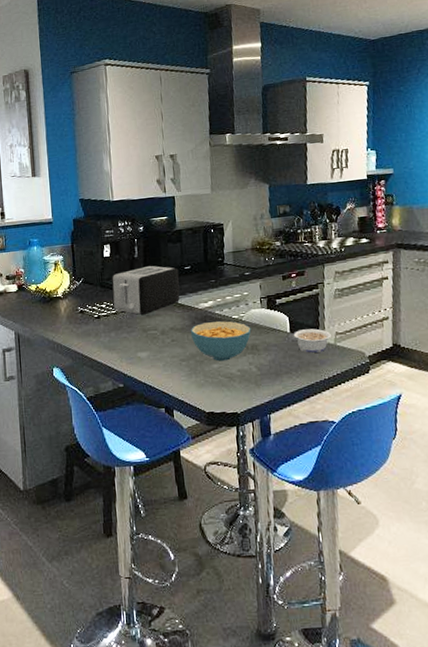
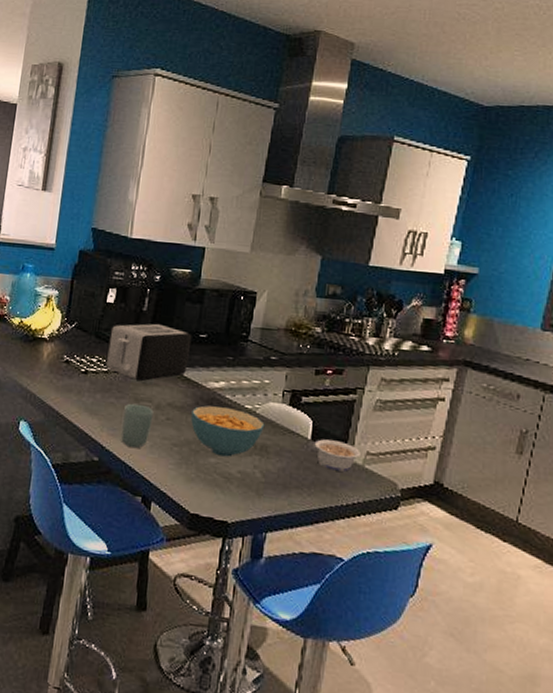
cup: none [135,333,162,371] -> present [120,403,154,449]

